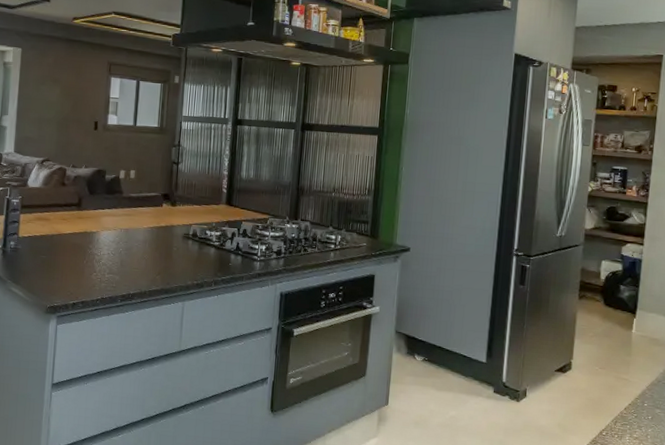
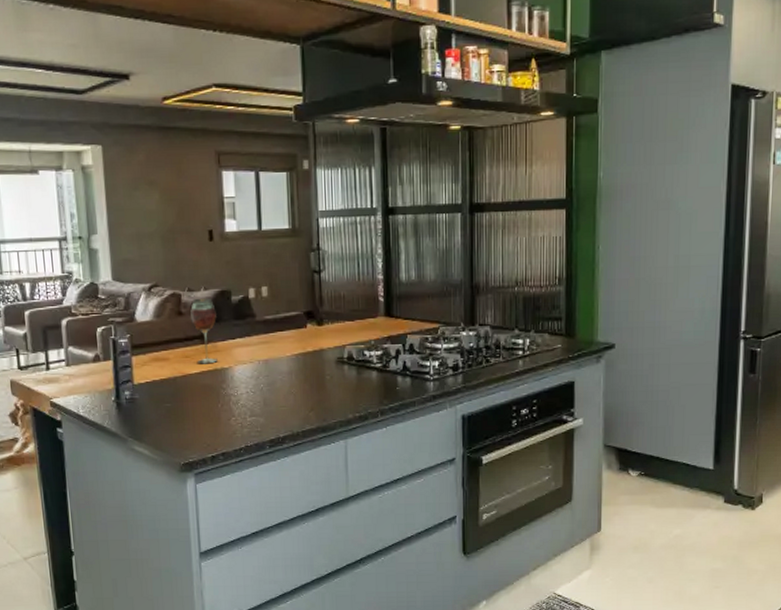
wineglass: none [71,174,92,227] -> present [190,298,218,364]

